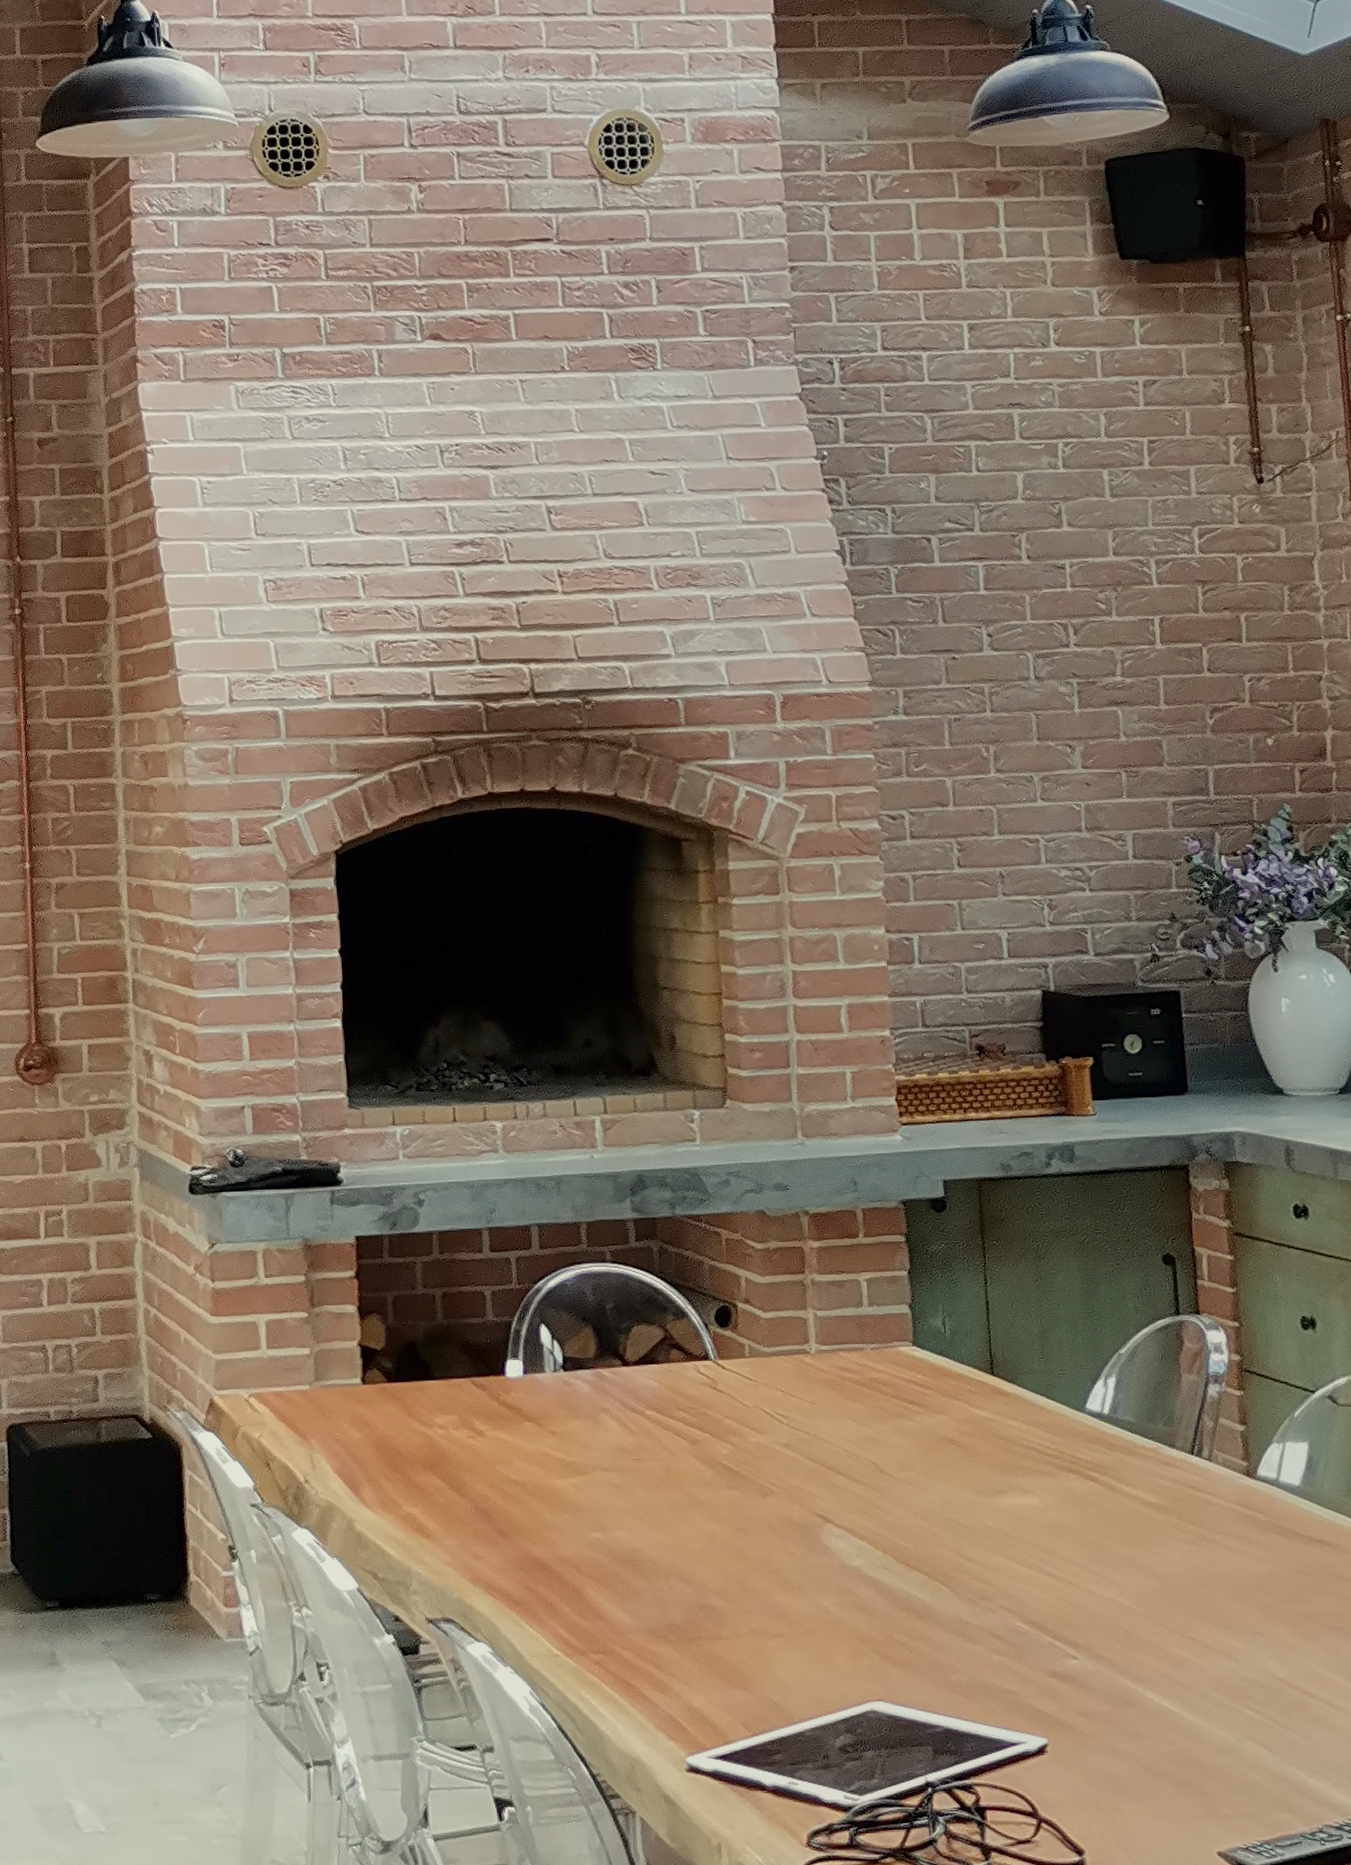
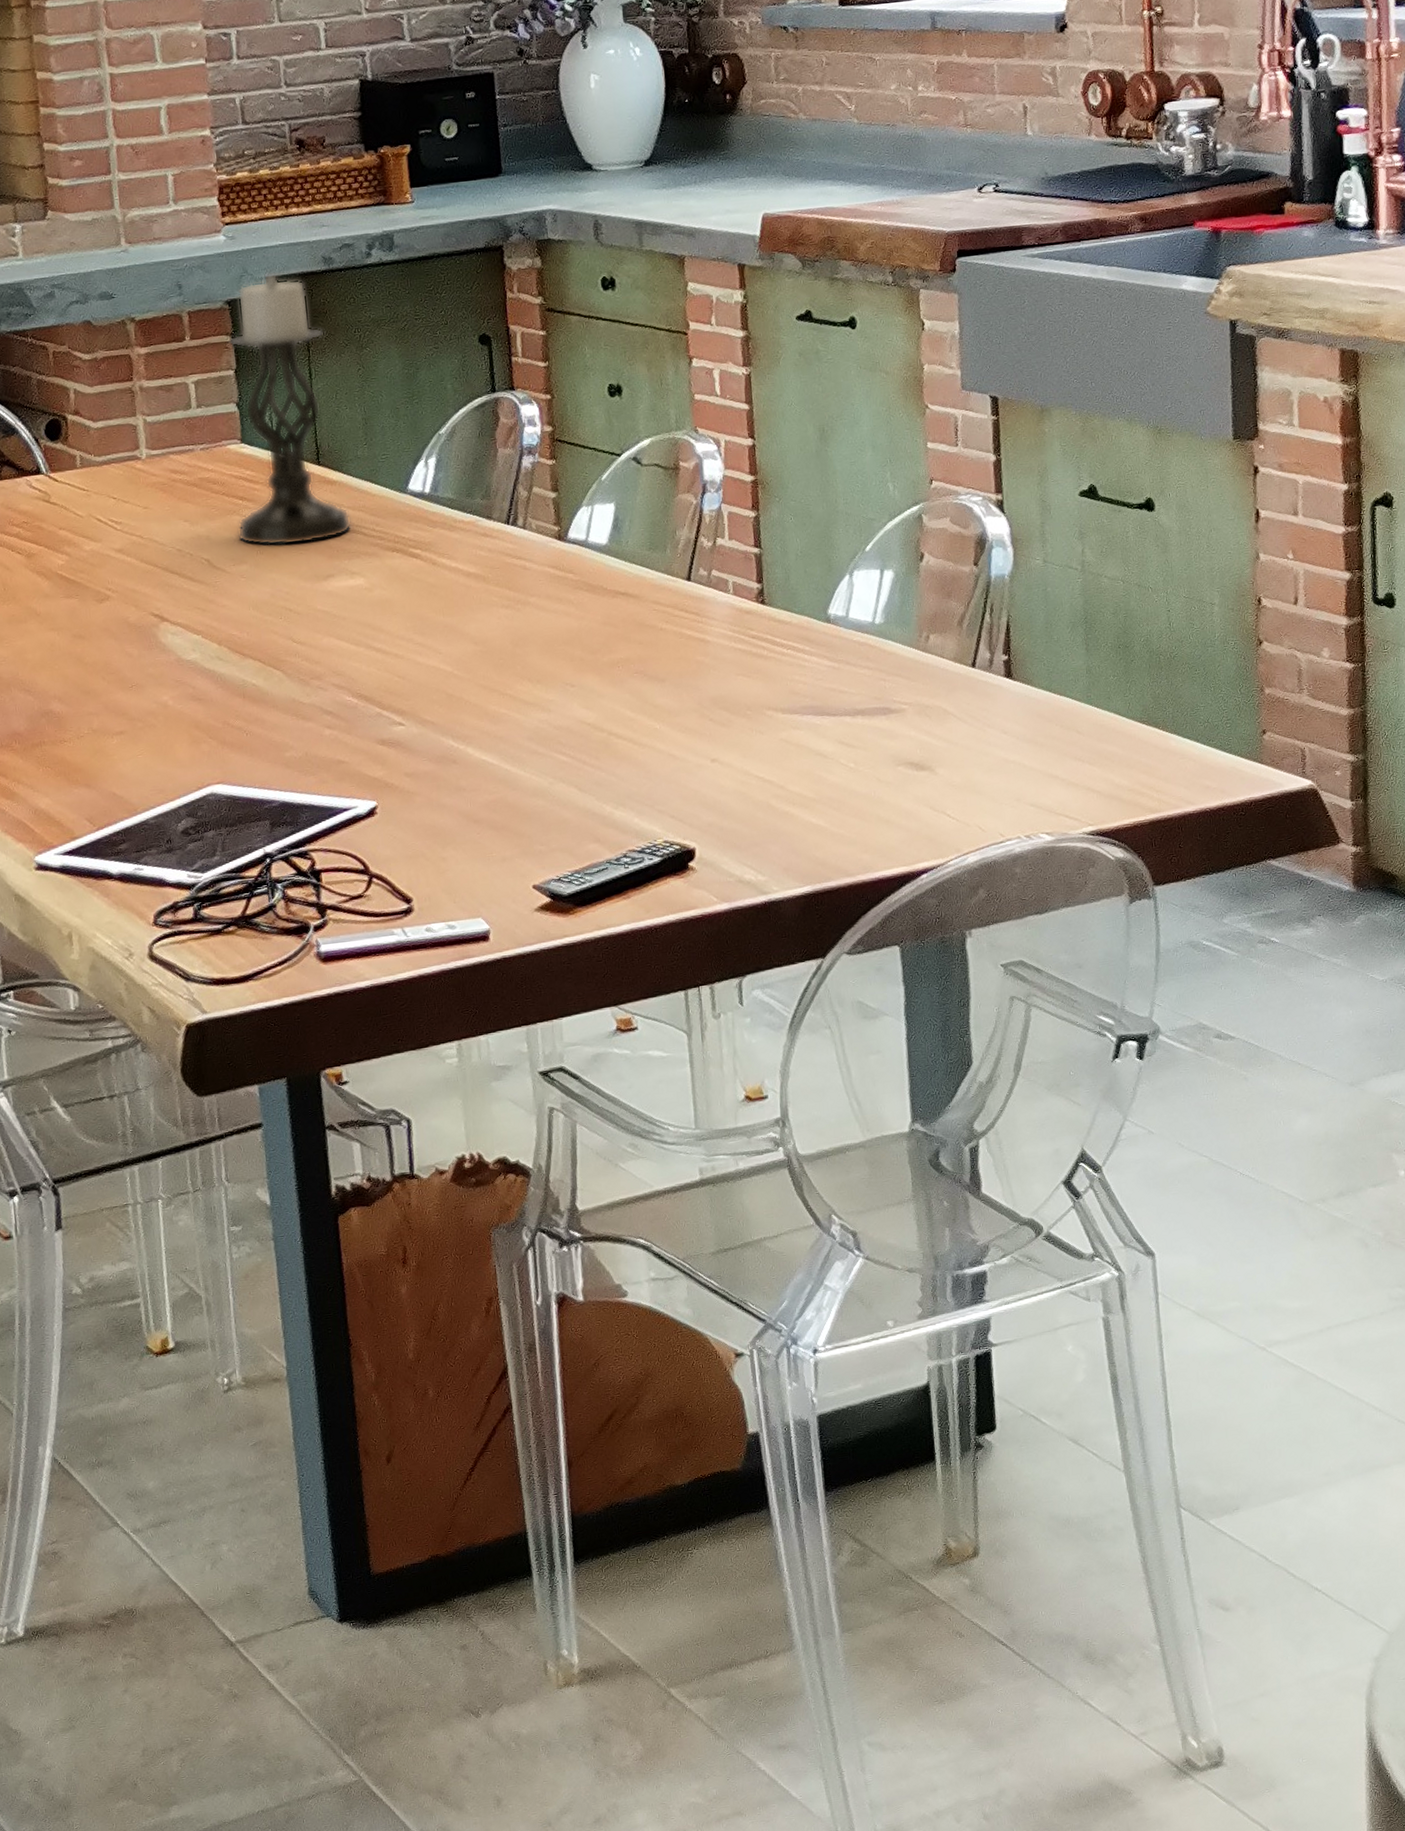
candle holder: none [902,1176,1026,1456] -> present [228,273,352,546]

